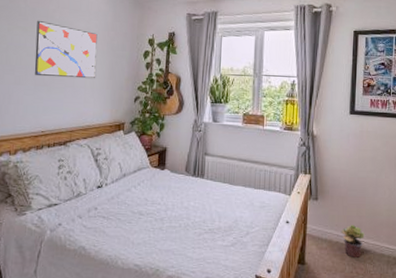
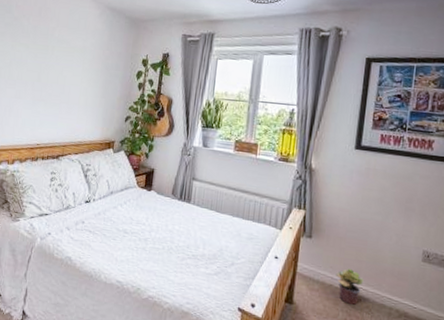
wall art: present [34,20,97,79] -> none [33,37,93,97]

